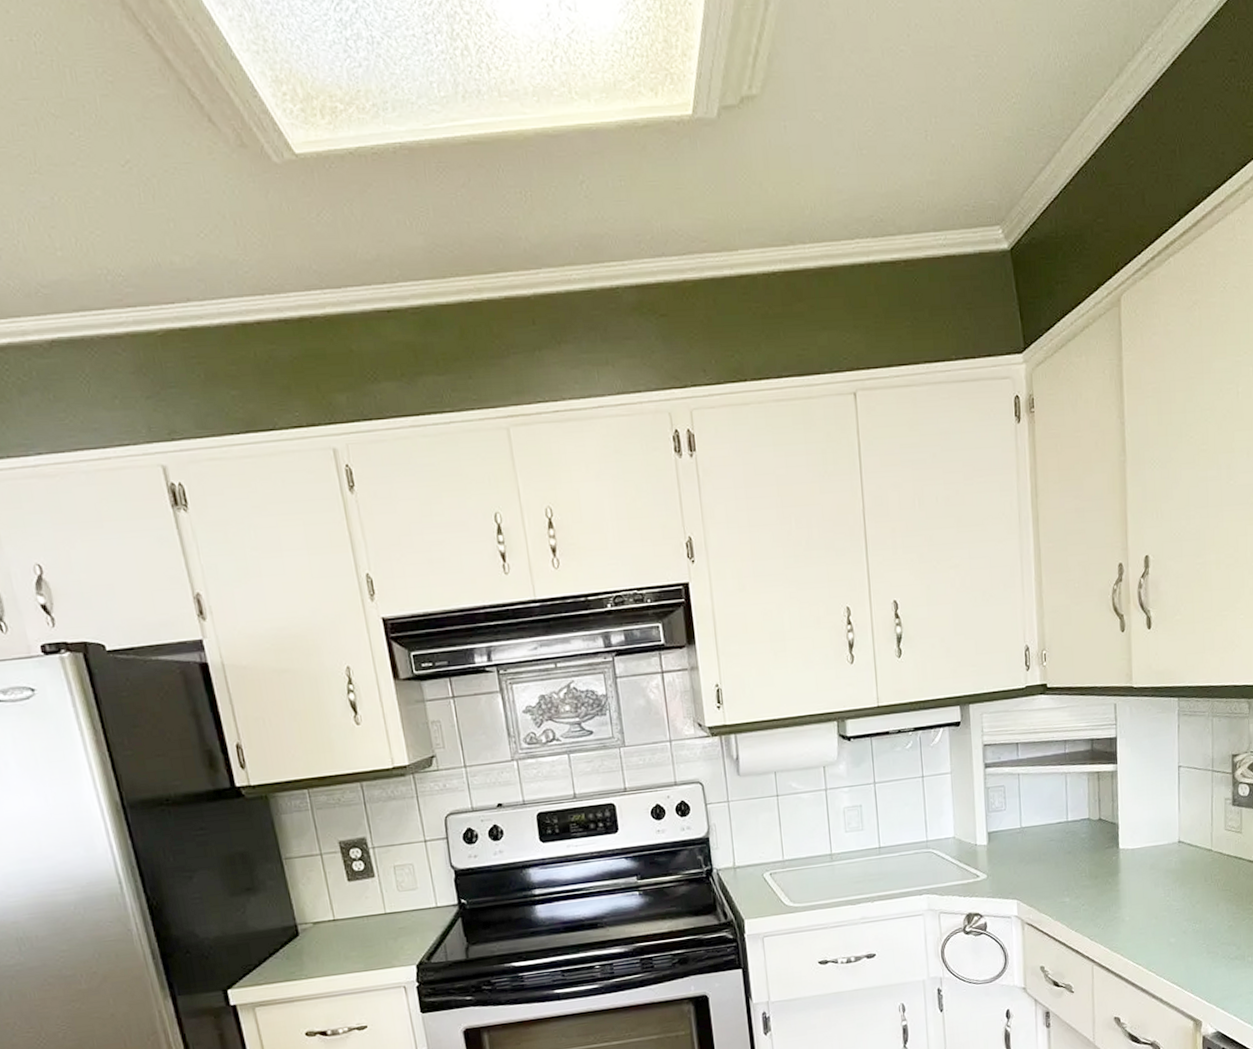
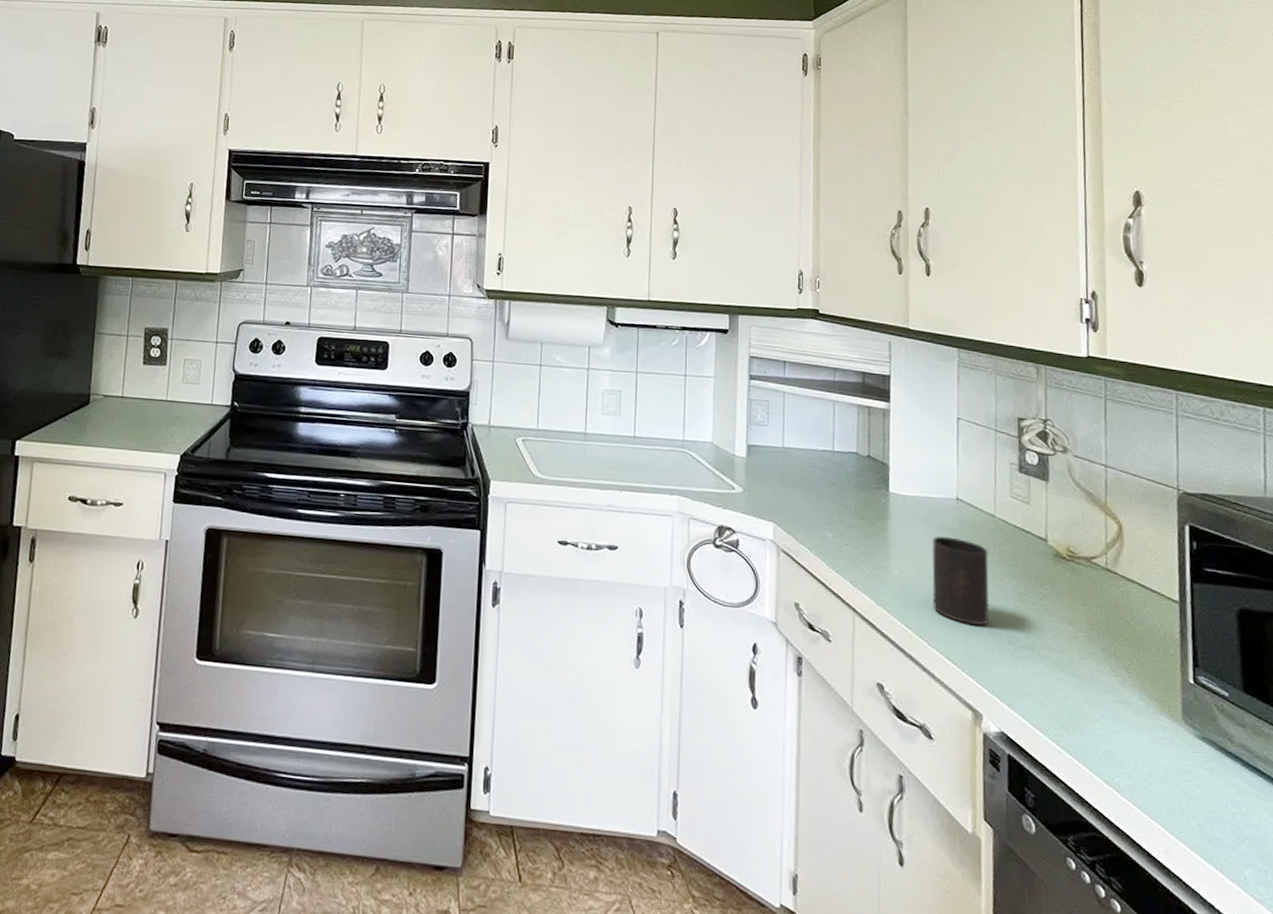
cup: none [1157,877,1207,950] -> present [931,536,989,625]

